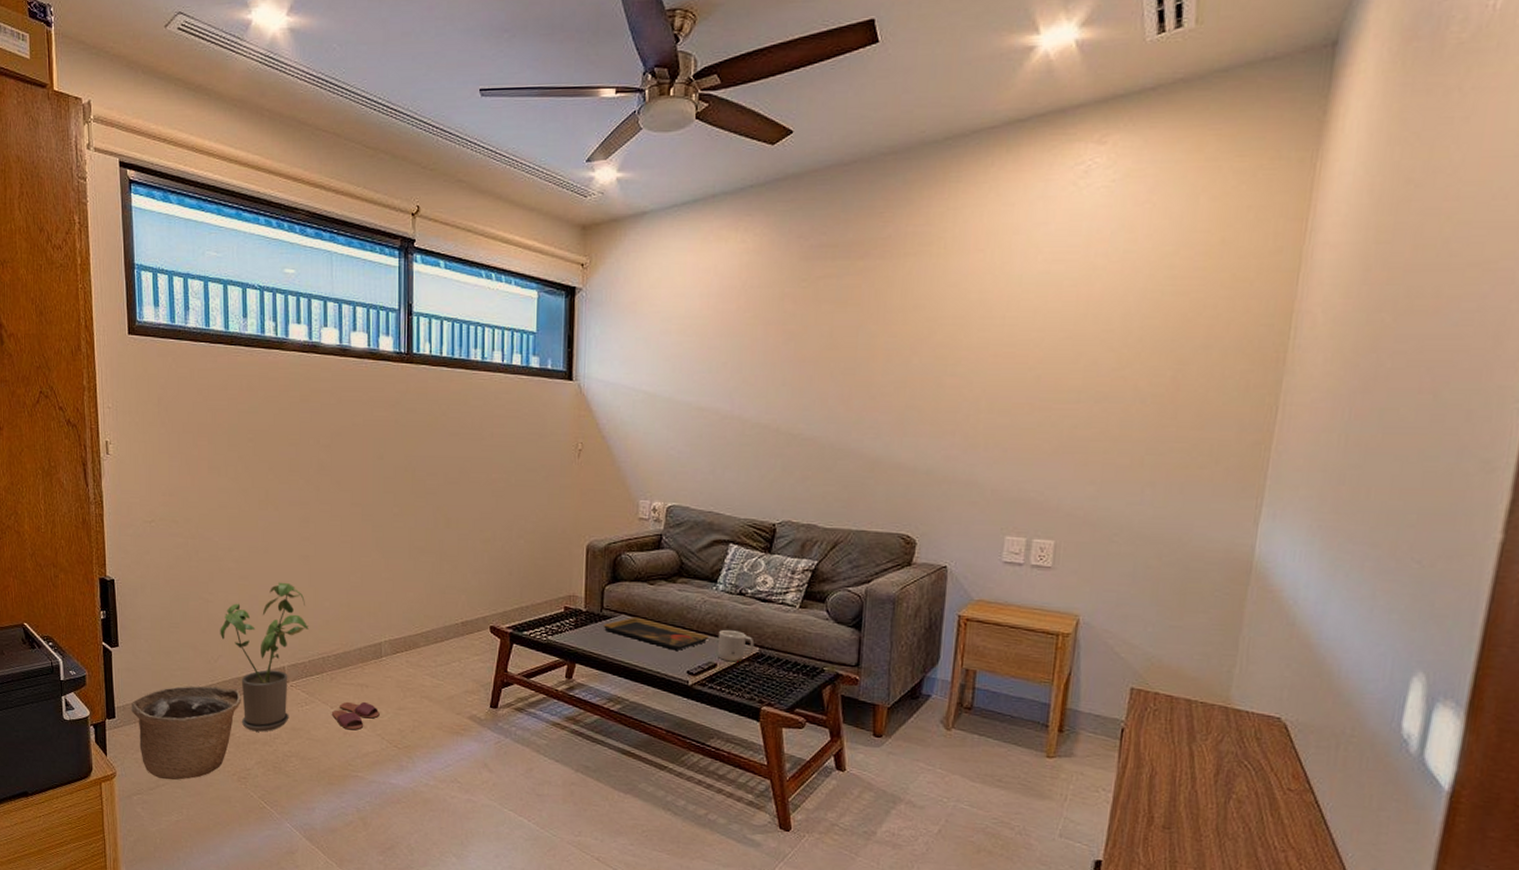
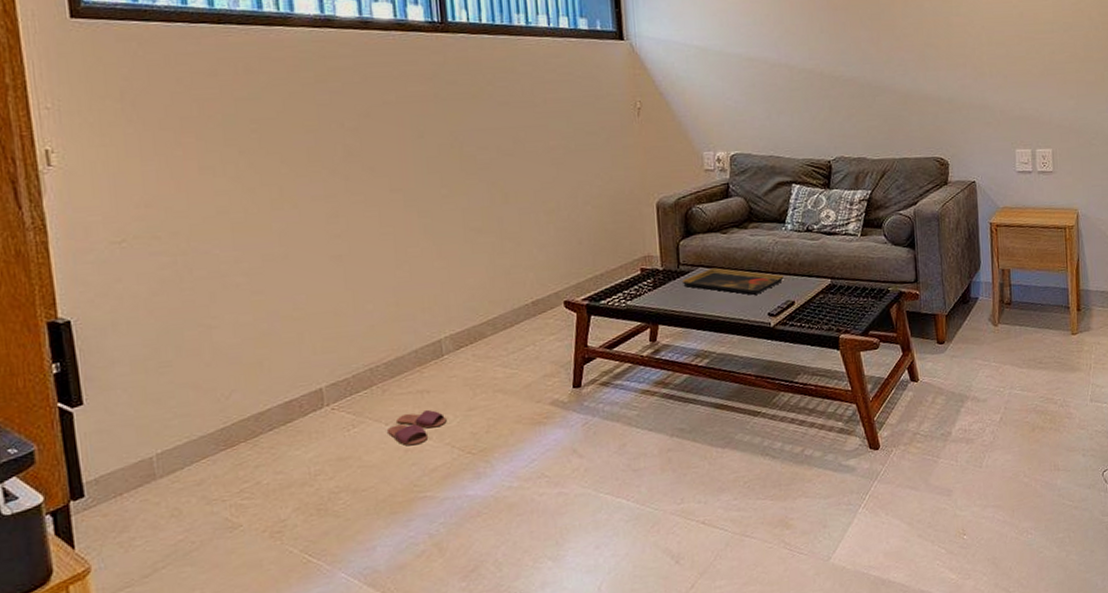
basket: present [131,685,241,781] -> none [107,426,267,561]
house plant: present [220,582,309,732] -> none [230,289,349,473]
mug: present [717,629,755,663] -> none [792,266,826,298]

